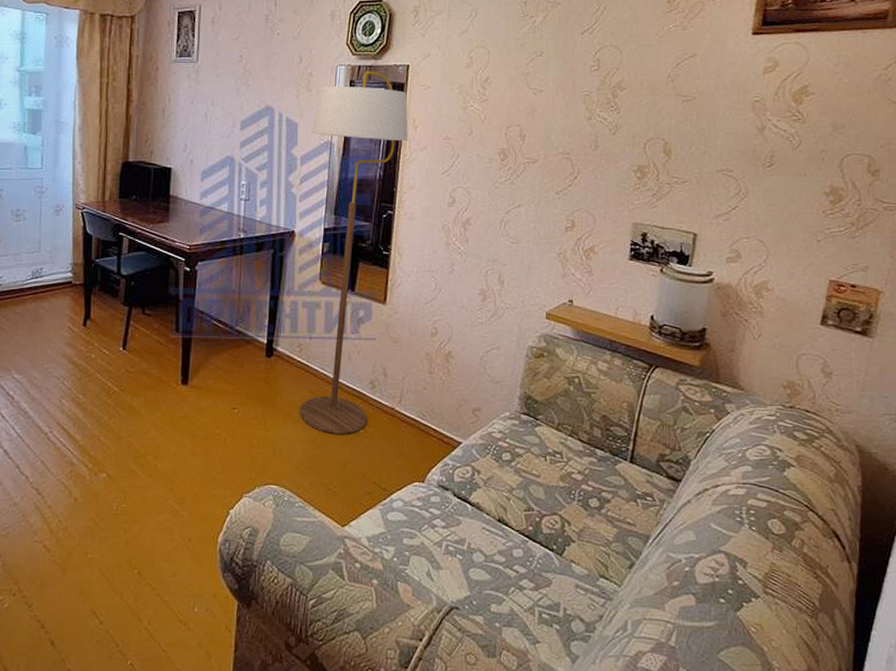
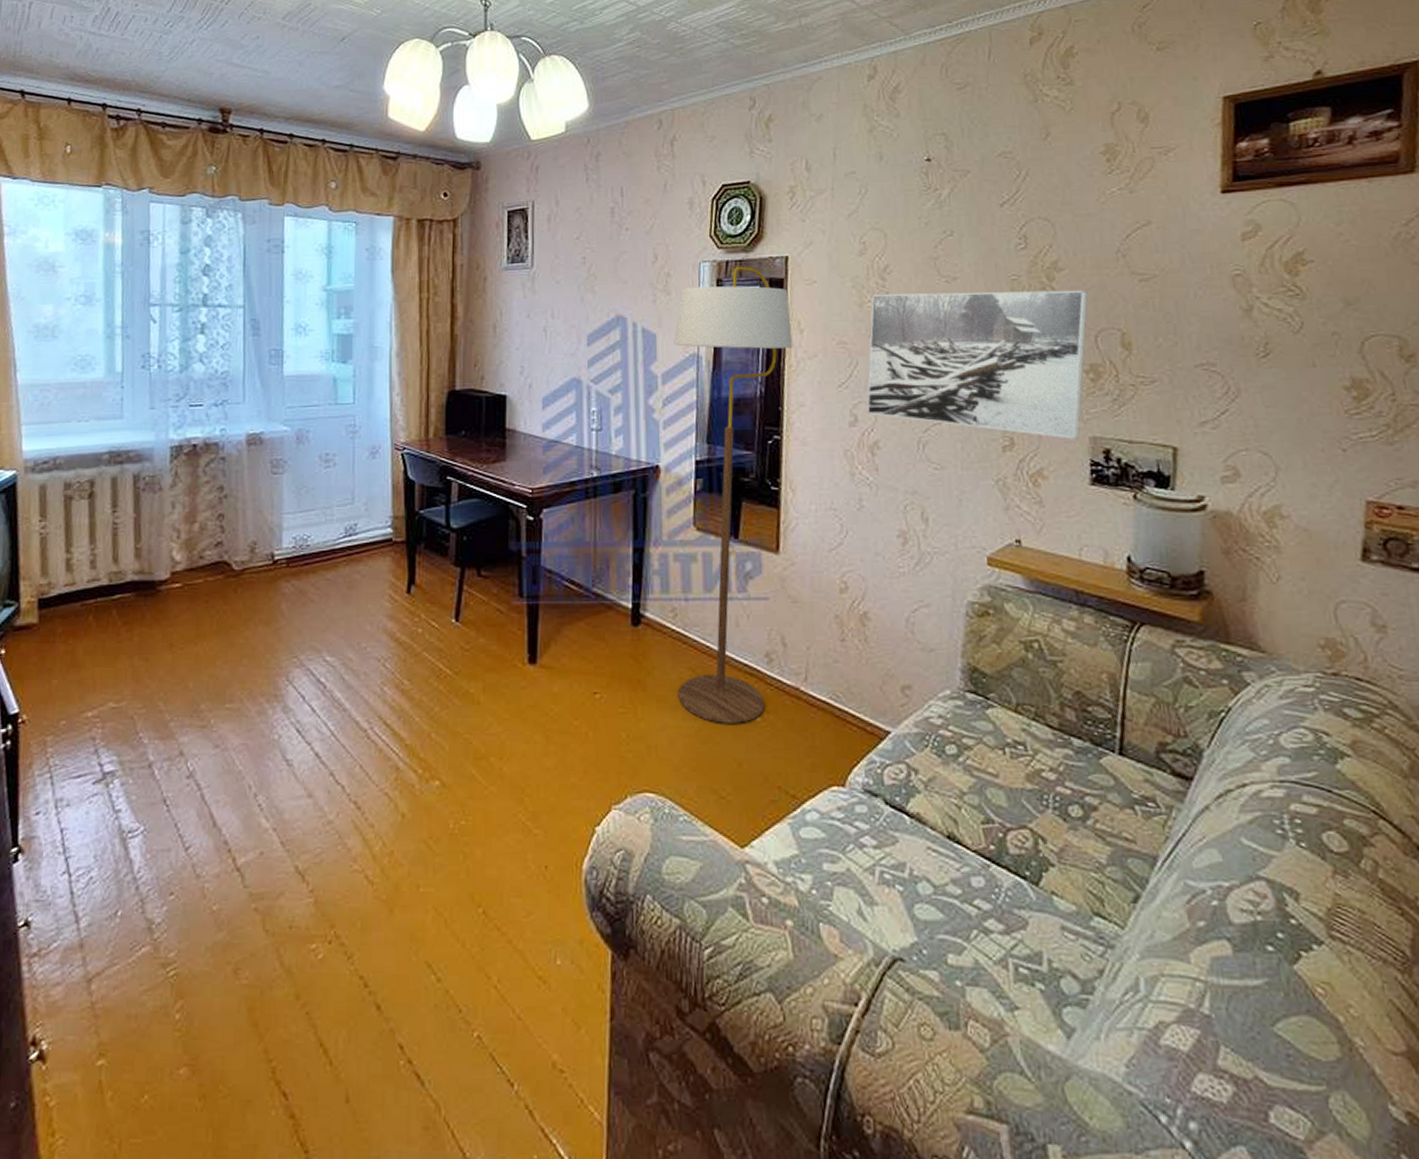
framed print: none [462,100,643,224] -> present [866,290,1089,439]

